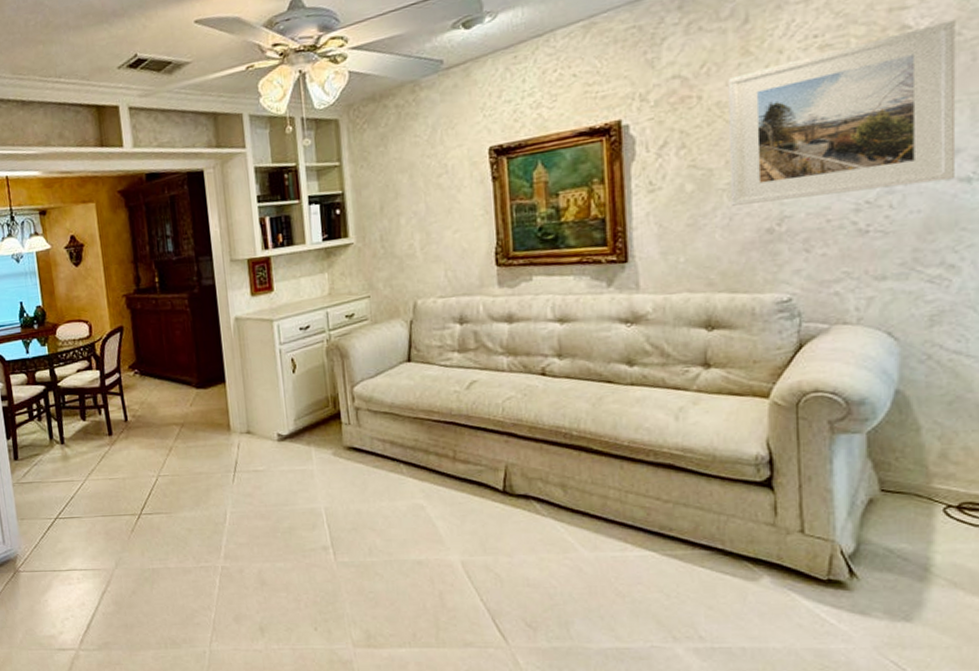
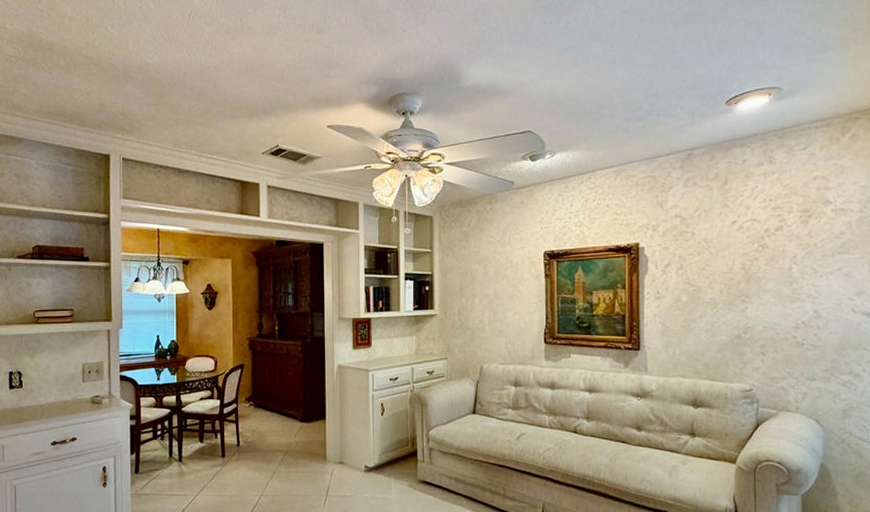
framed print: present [728,19,956,206] -> none [712,201,860,315]

